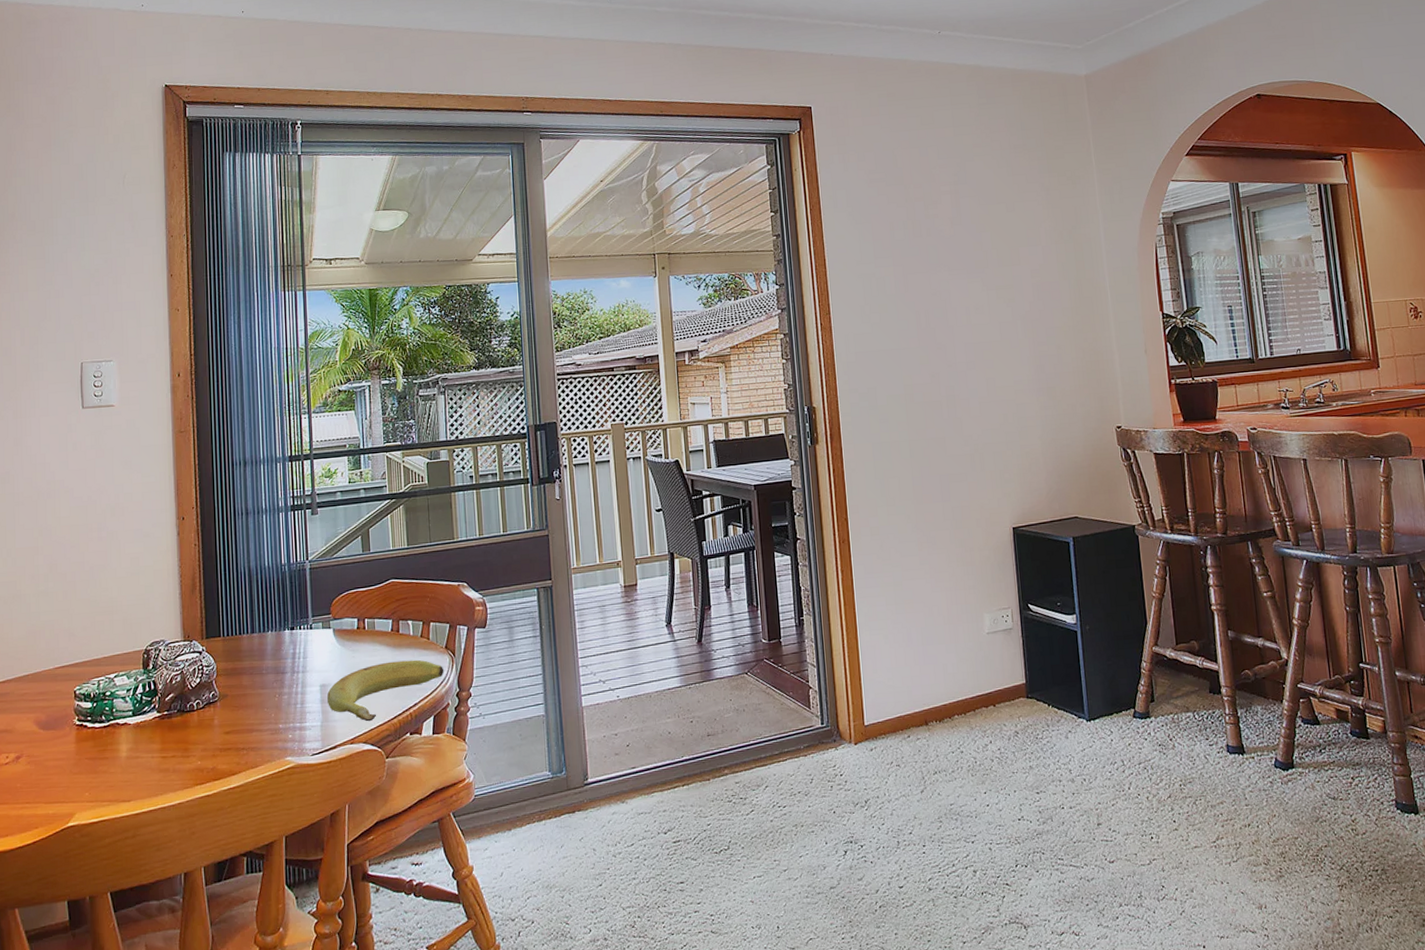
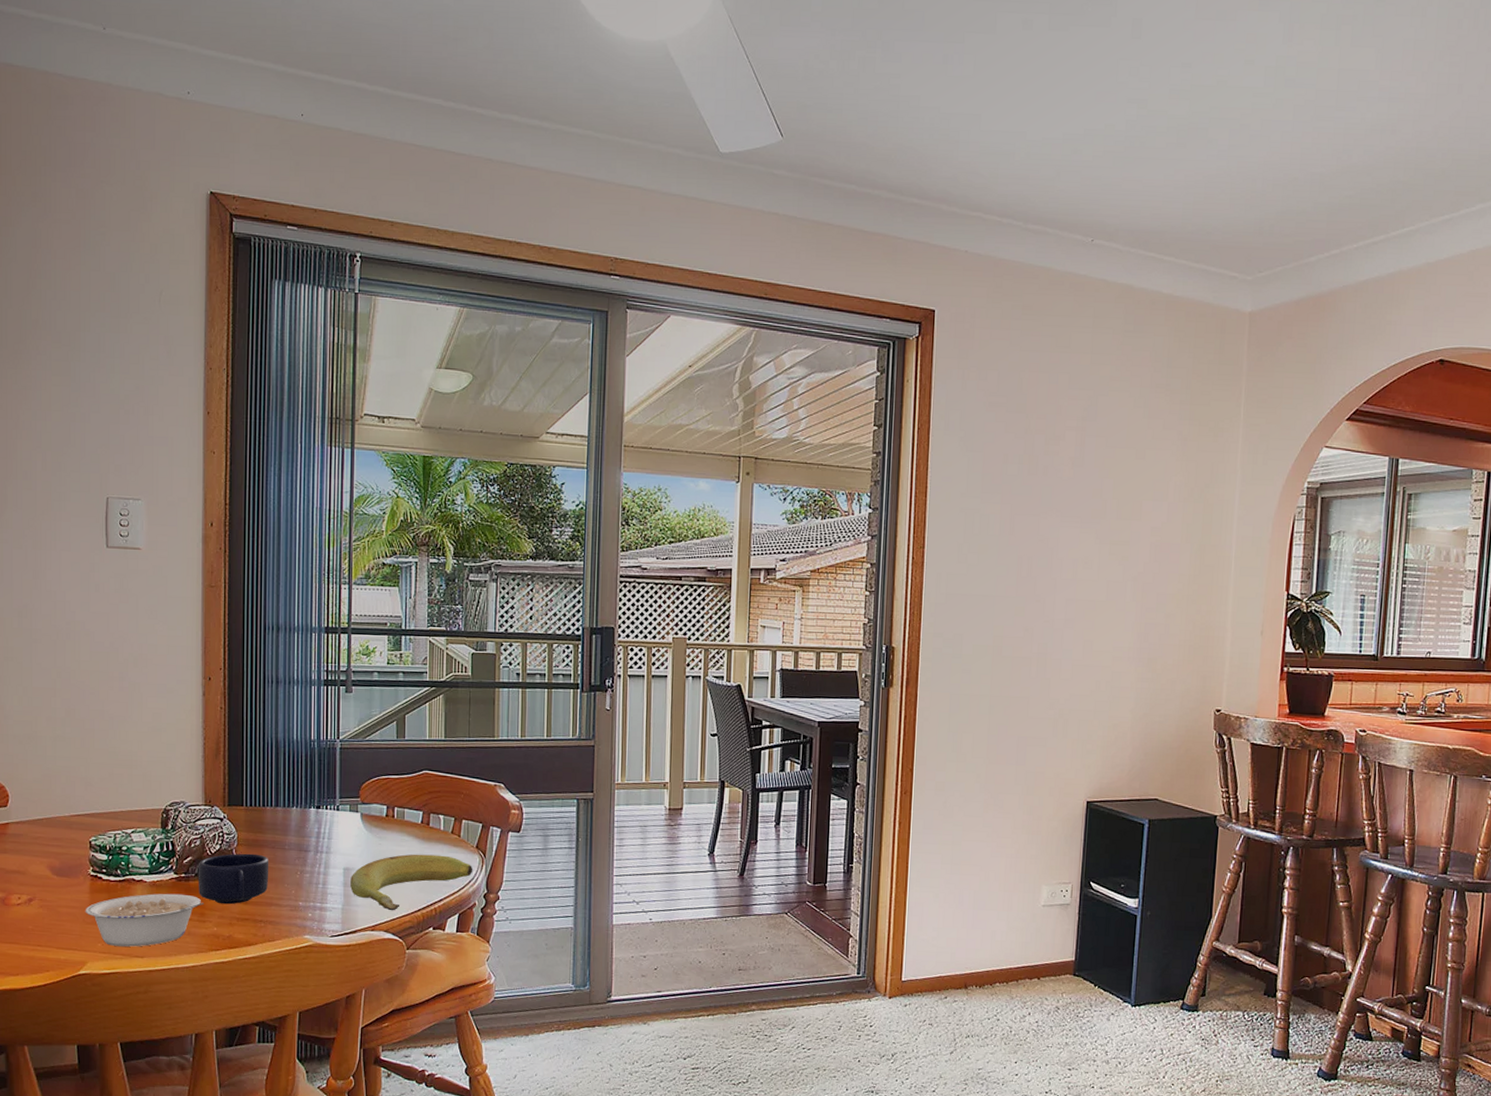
legume: none [71,731,188,794] -> present [85,893,205,947]
mug: none [179,682,249,737] -> present [198,853,269,905]

